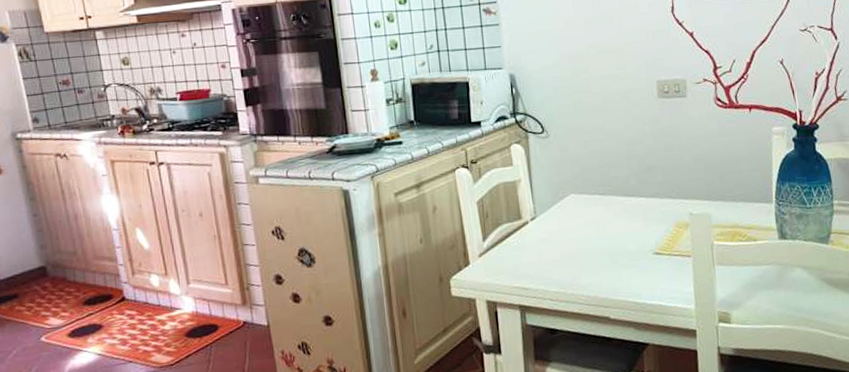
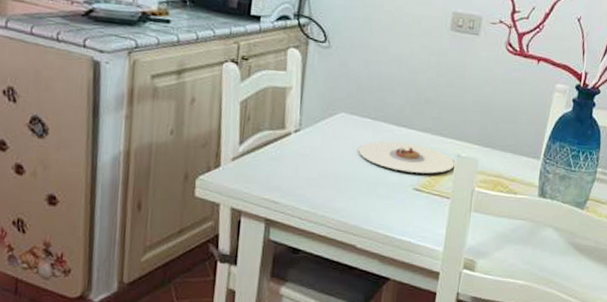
plate: none [593,210,690,239] -> present [358,141,456,174]

